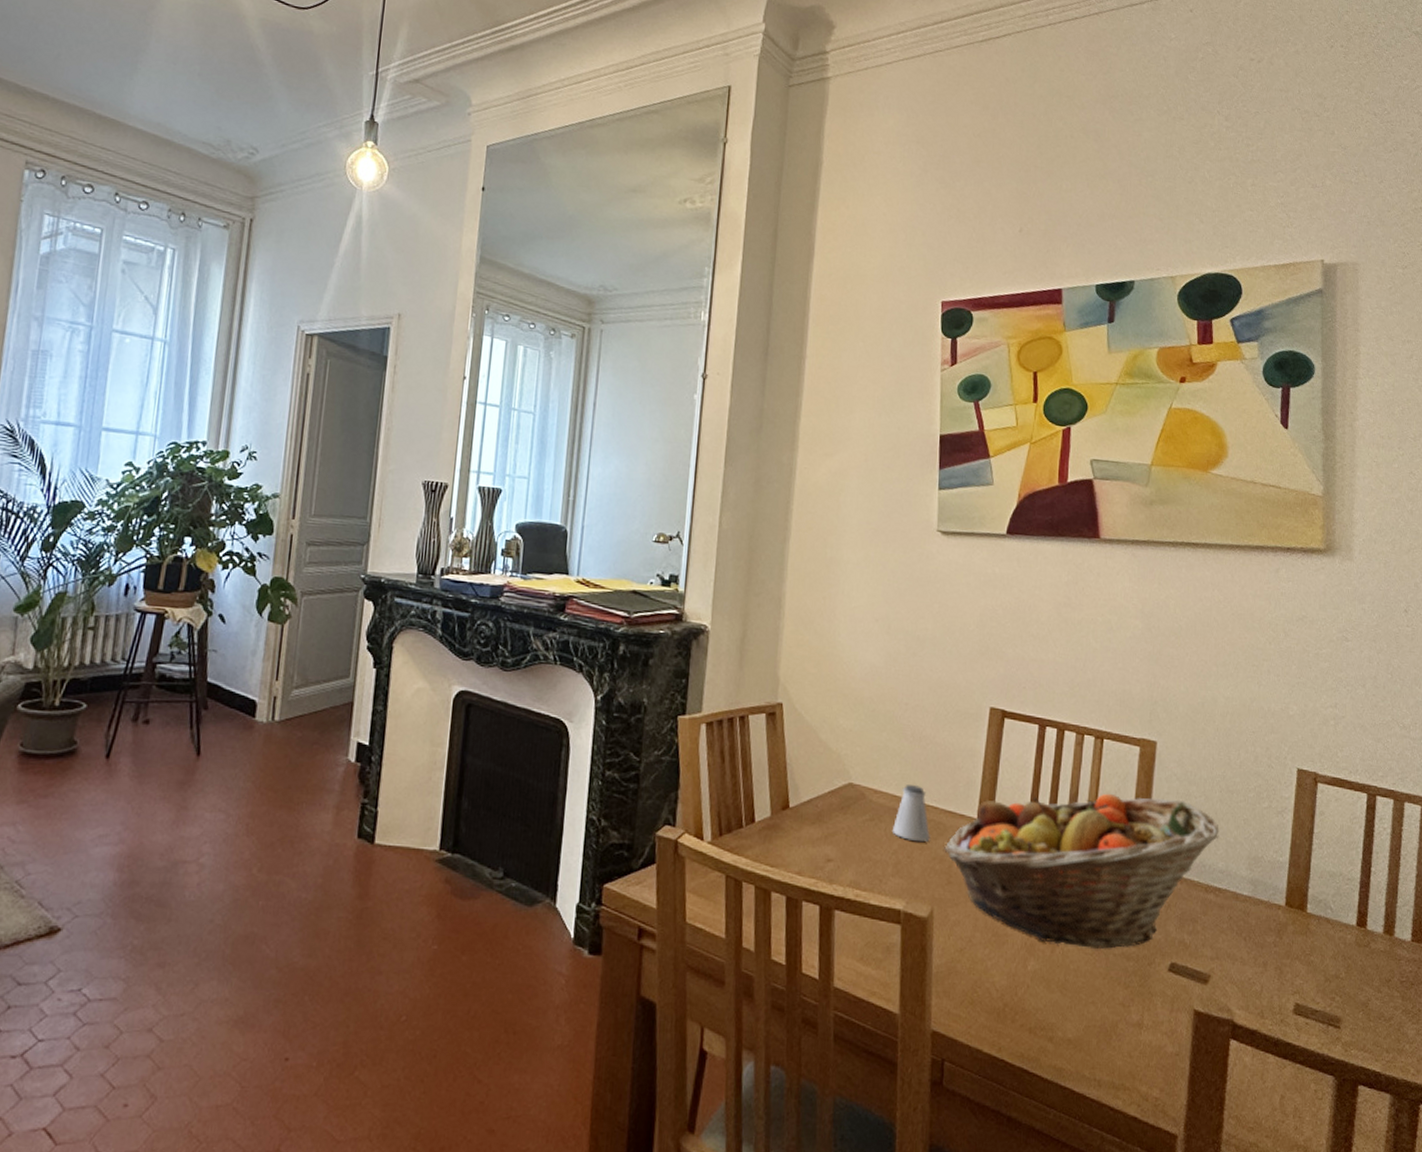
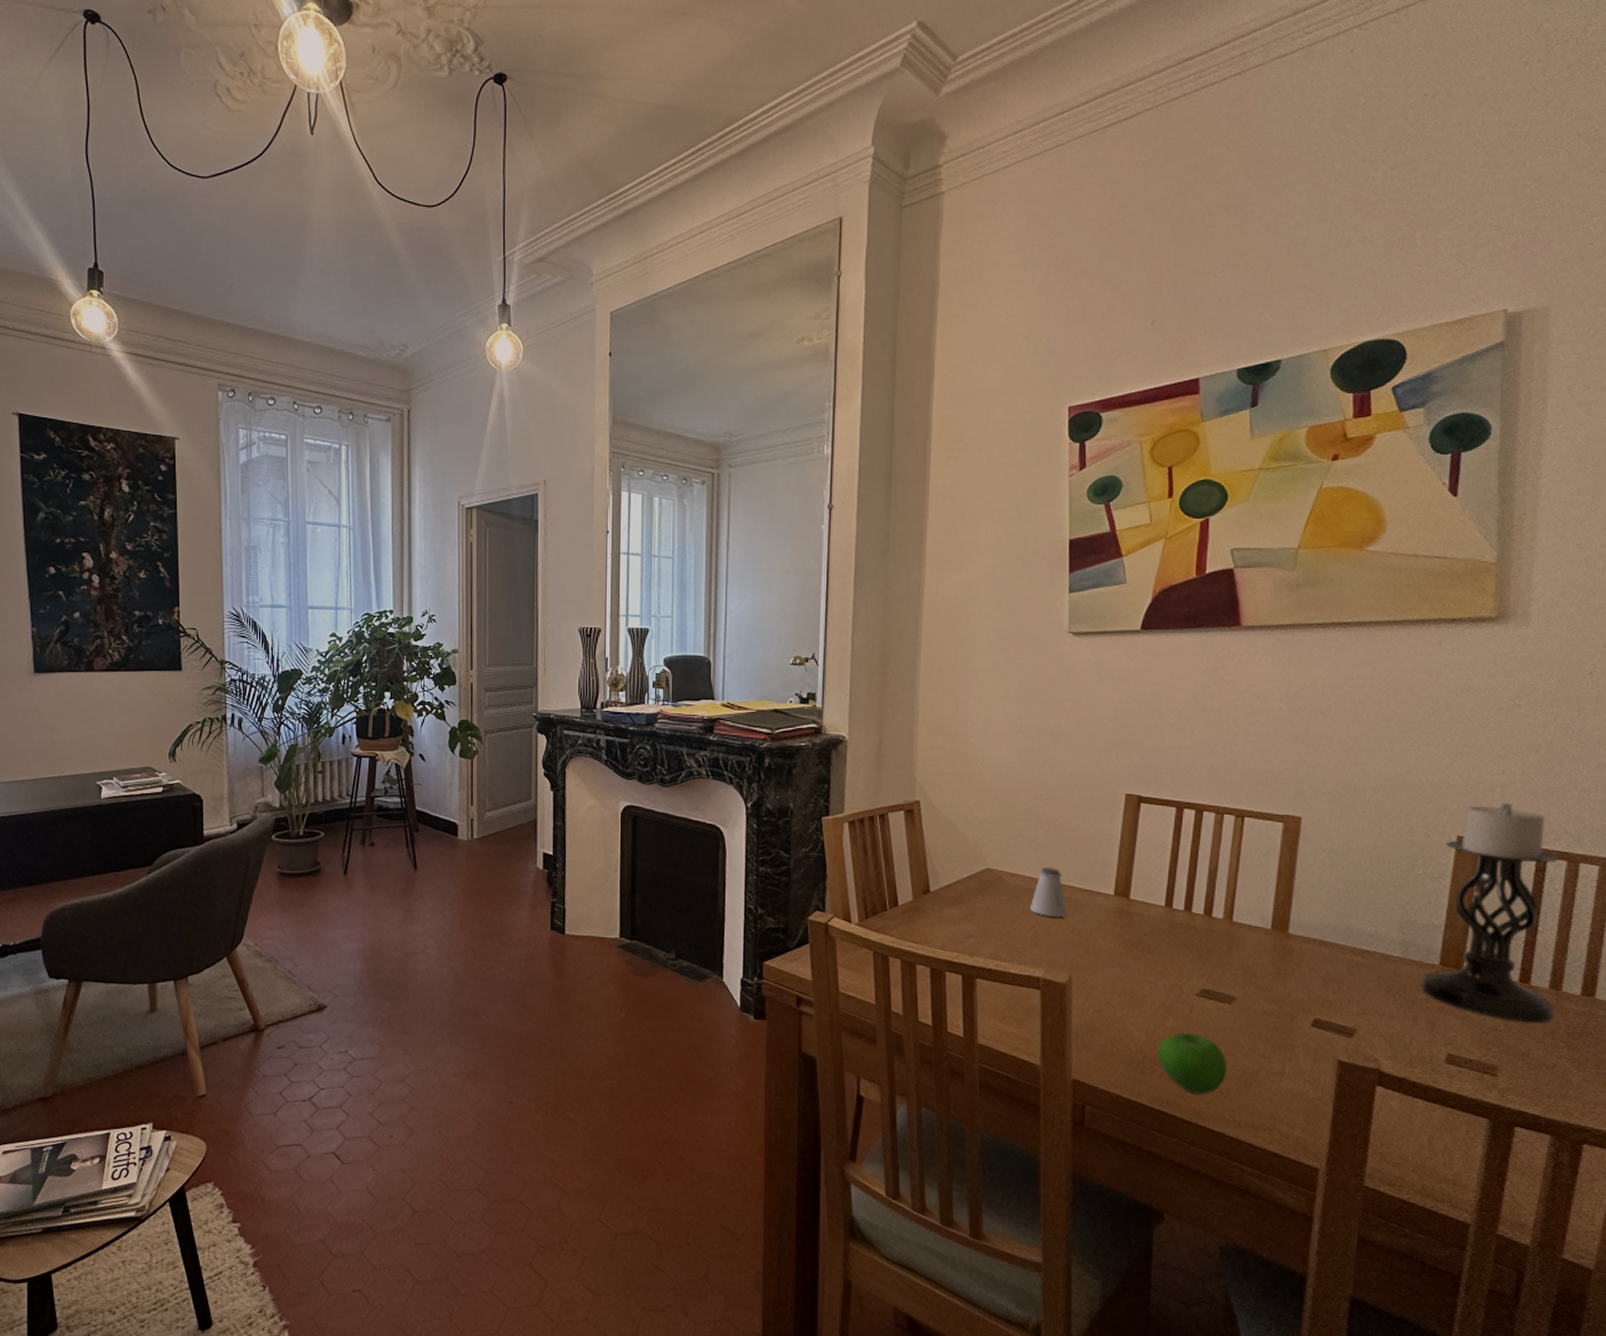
fruit basket: present [944,793,1219,949] -> none [1081,867,1369,1007]
apple: none [1018,976,1087,1048] -> present [1157,1032,1227,1094]
candle holder: none [1269,737,1389,971] -> present [1421,803,1561,1023]

